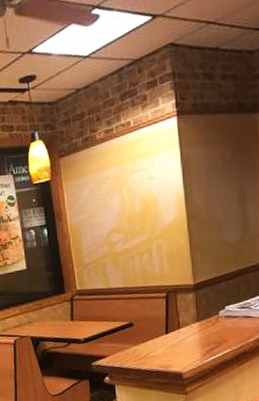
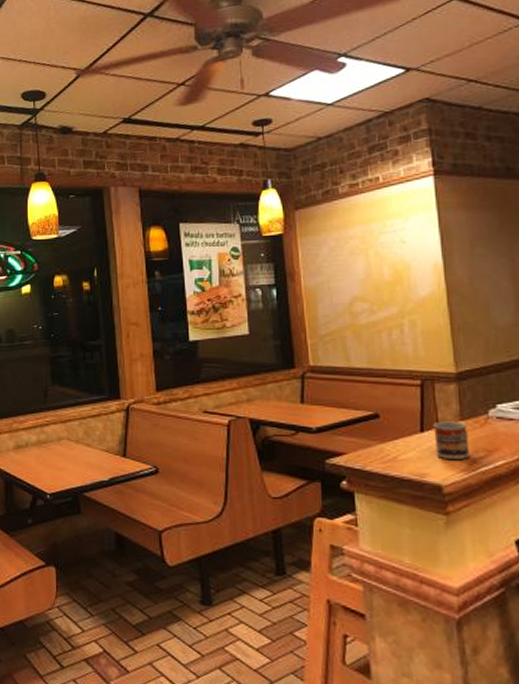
cup: none [176,322,204,353] -> present [433,421,470,461]

